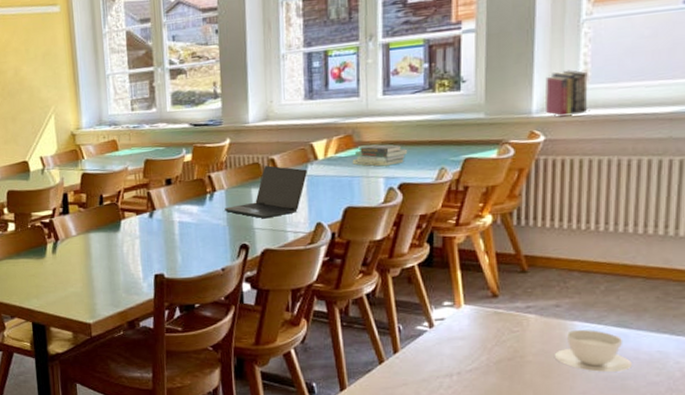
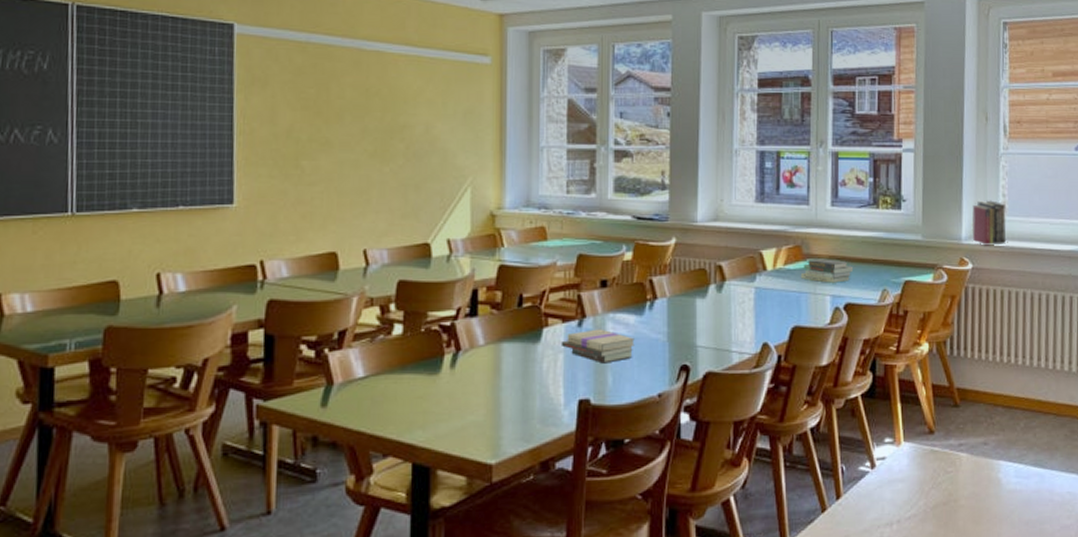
books: none [136,218,199,246] -> present [560,329,635,364]
laptop: present [225,165,308,219] -> none [666,273,757,335]
teacup: present [555,330,633,373] -> none [984,470,1049,517]

